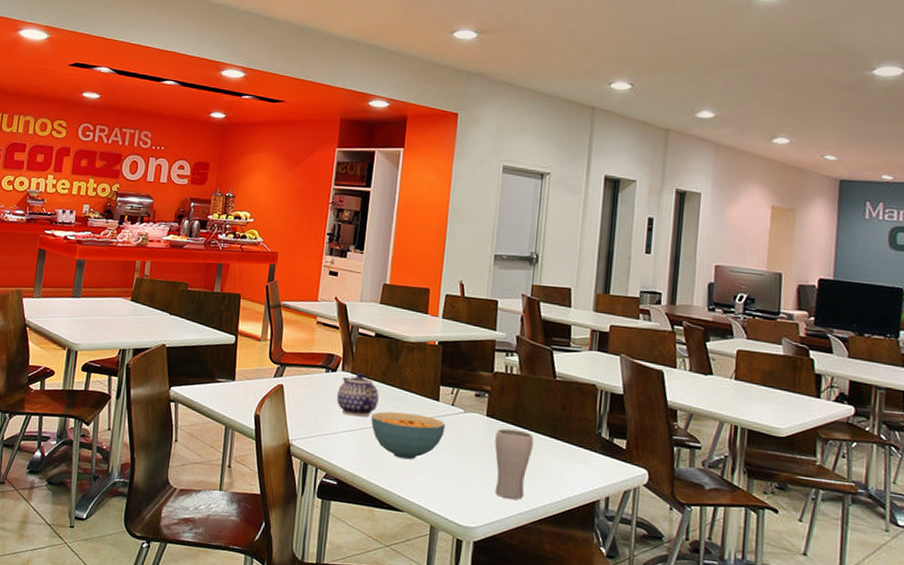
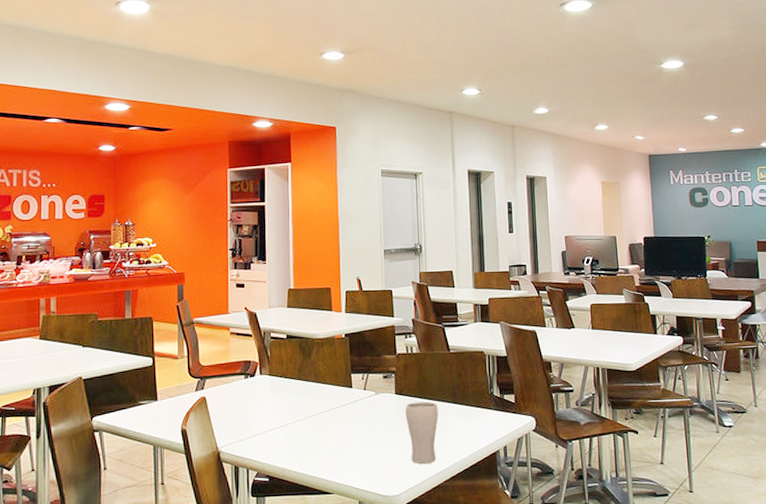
teapot: present [336,372,379,417] -> none [258,374,297,415]
cereal bowl: present [371,411,445,460] -> none [293,403,361,446]

